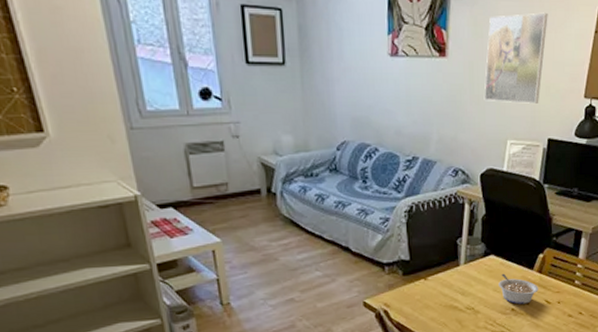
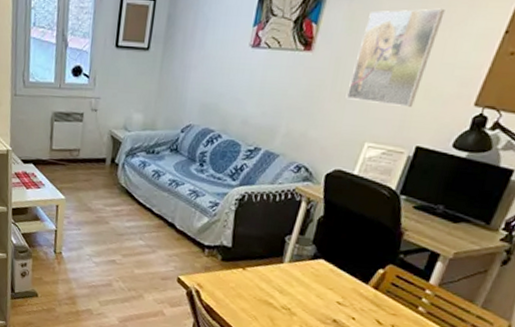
legume: present [499,273,538,305] -> none [323,280,371,319]

